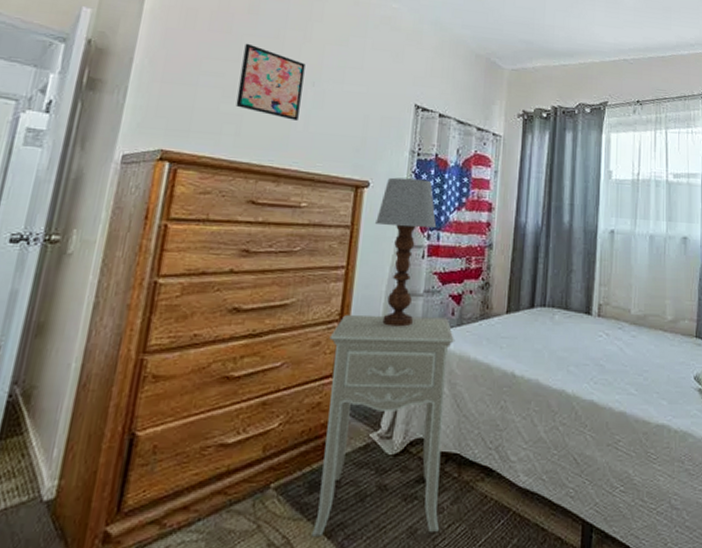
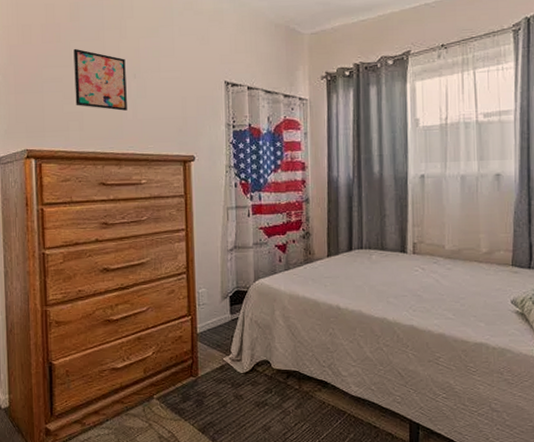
nightstand: present [312,315,456,537] -> none [181,264,287,432]
table lamp: present [374,177,437,327] -> none [203,148,257,275]

